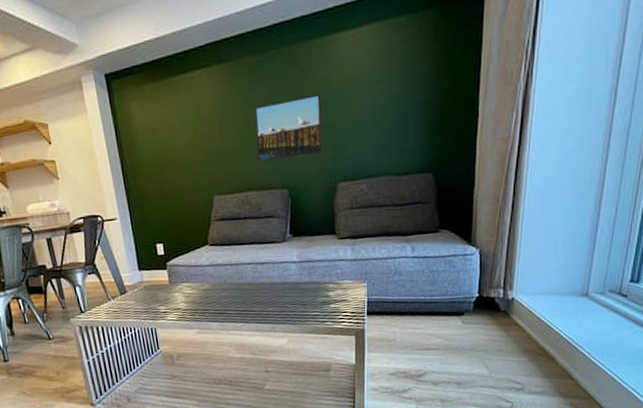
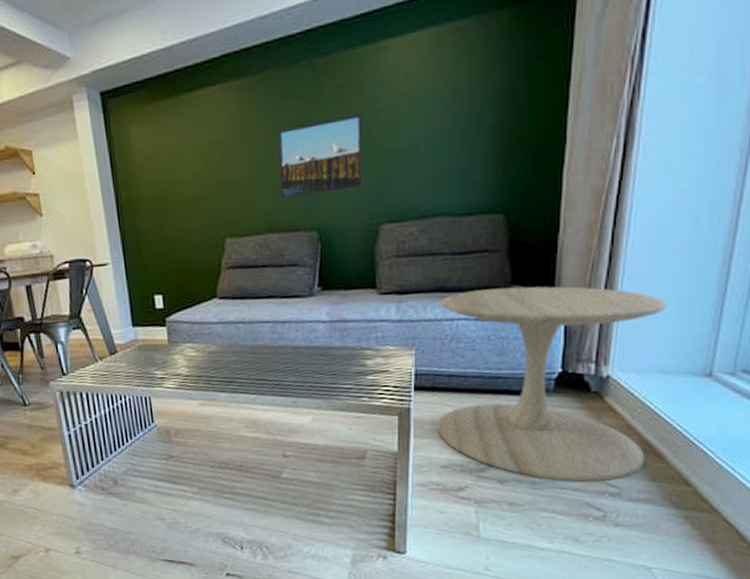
side table: none [385,229,555,381] -> present [437,286,667,482]

